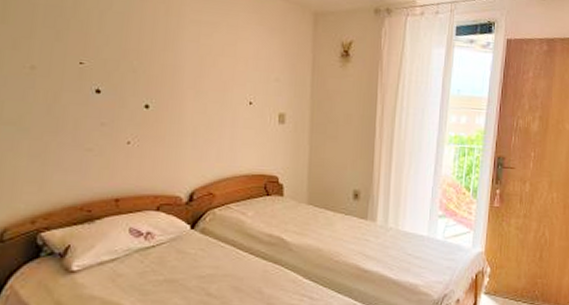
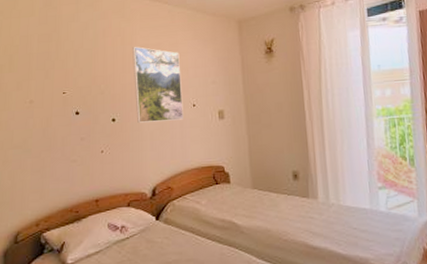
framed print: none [177,21,239,118] -> present [133,47,183,123]

